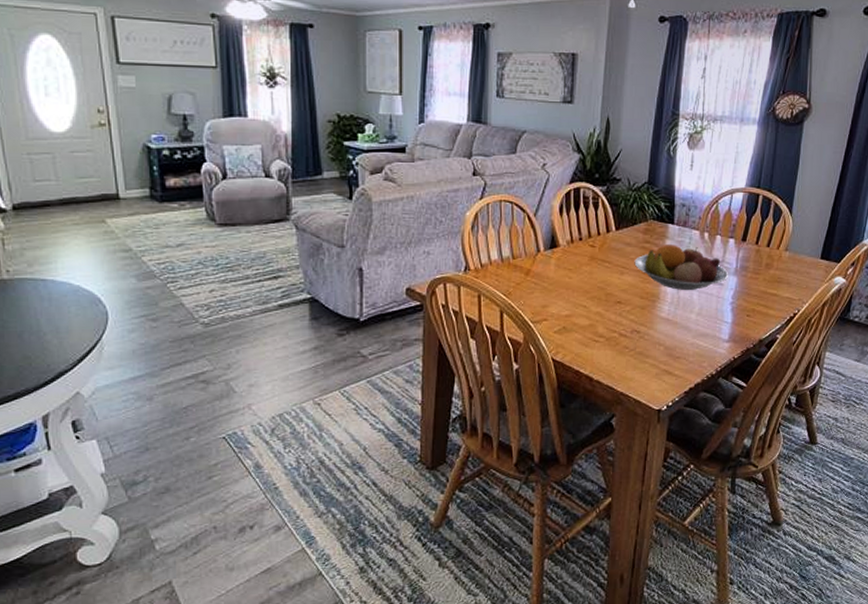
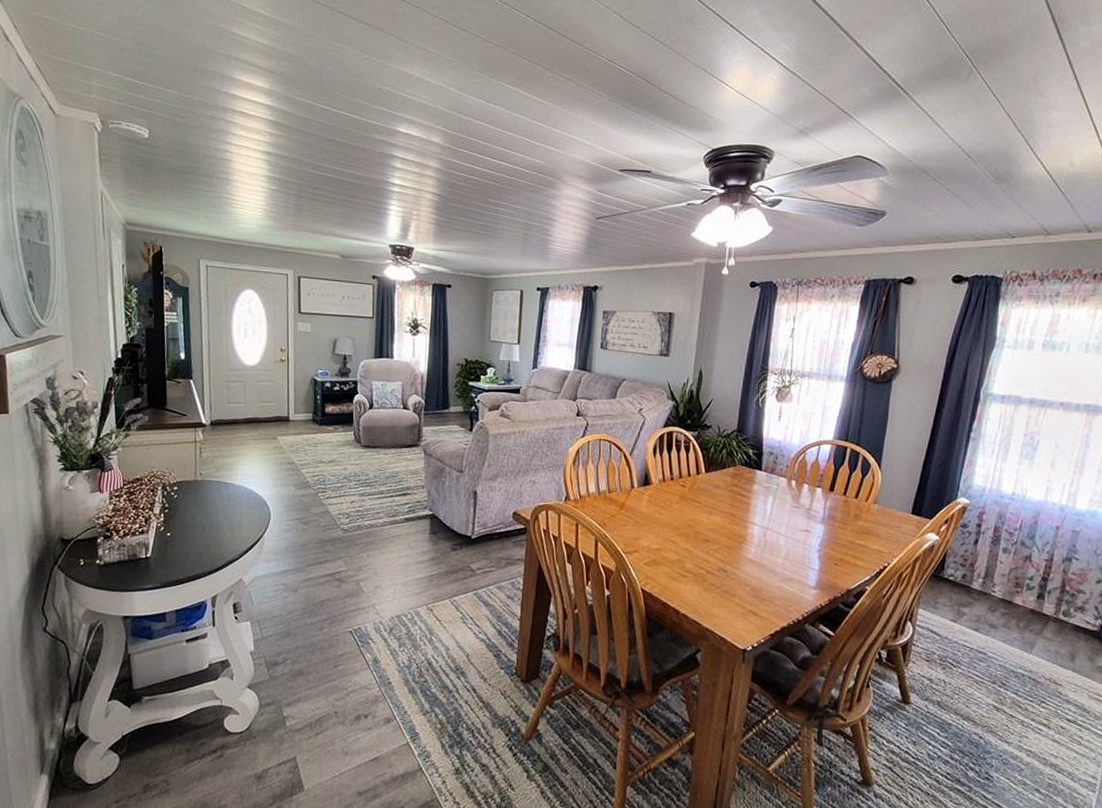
fruit bowl: present [634,245,728,290] -> none [722,489,815,535]

